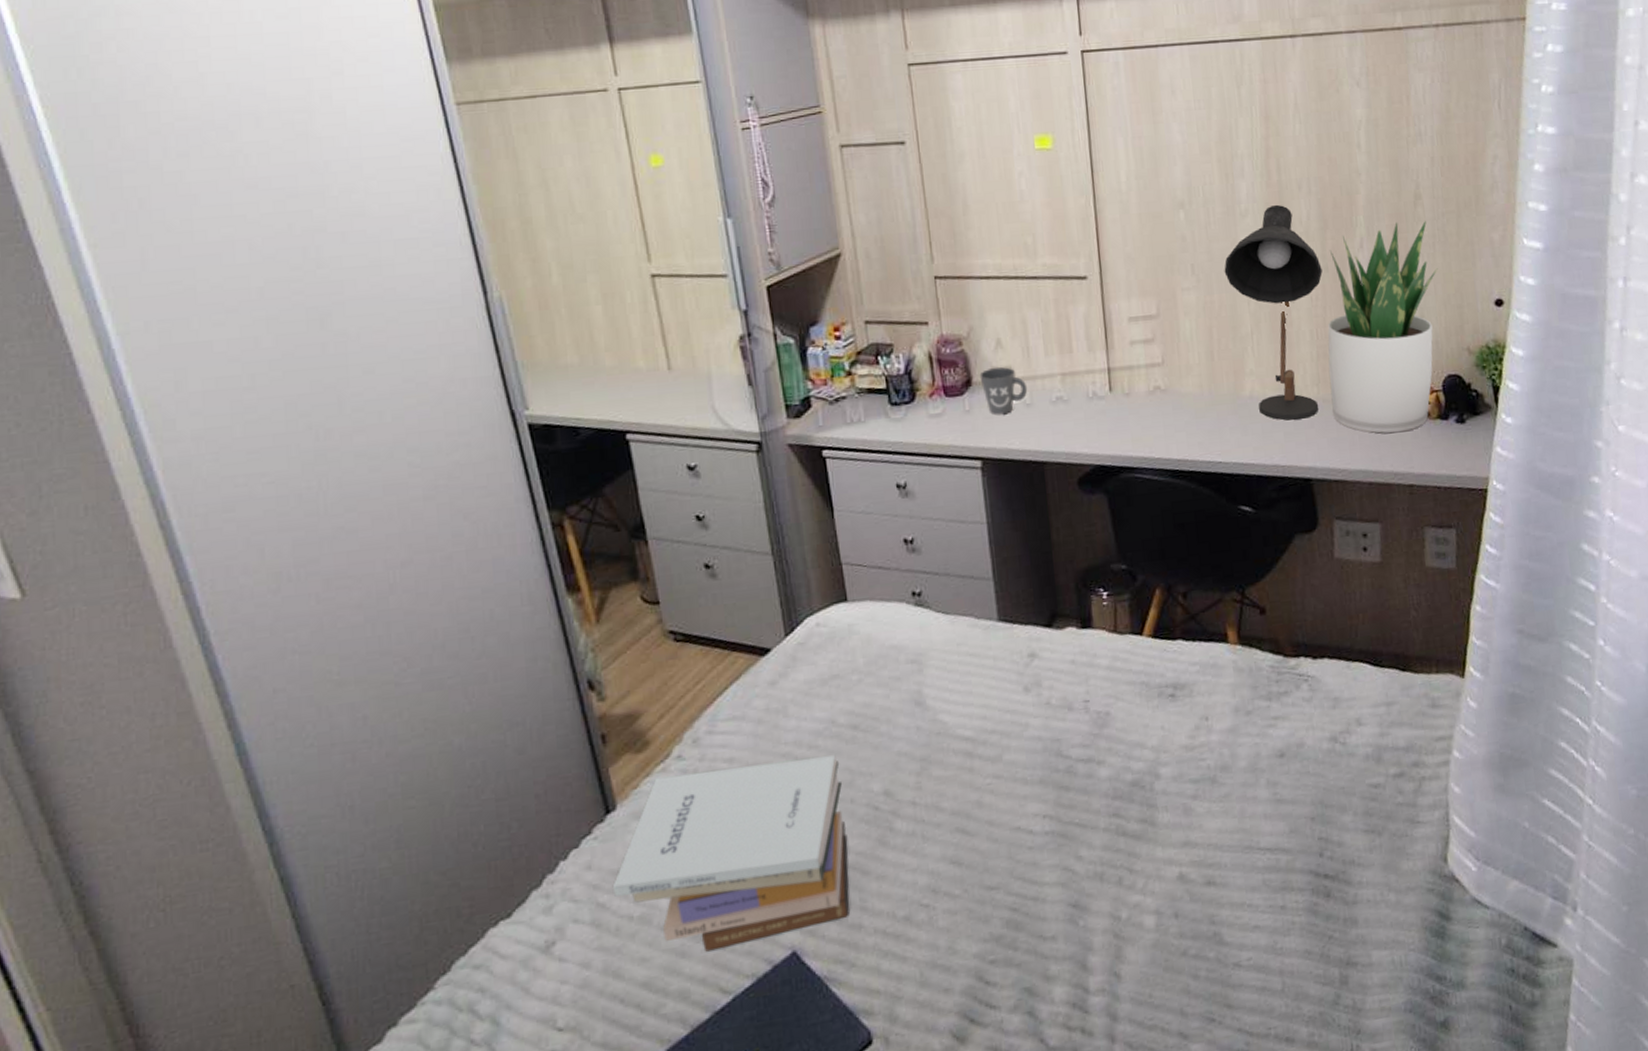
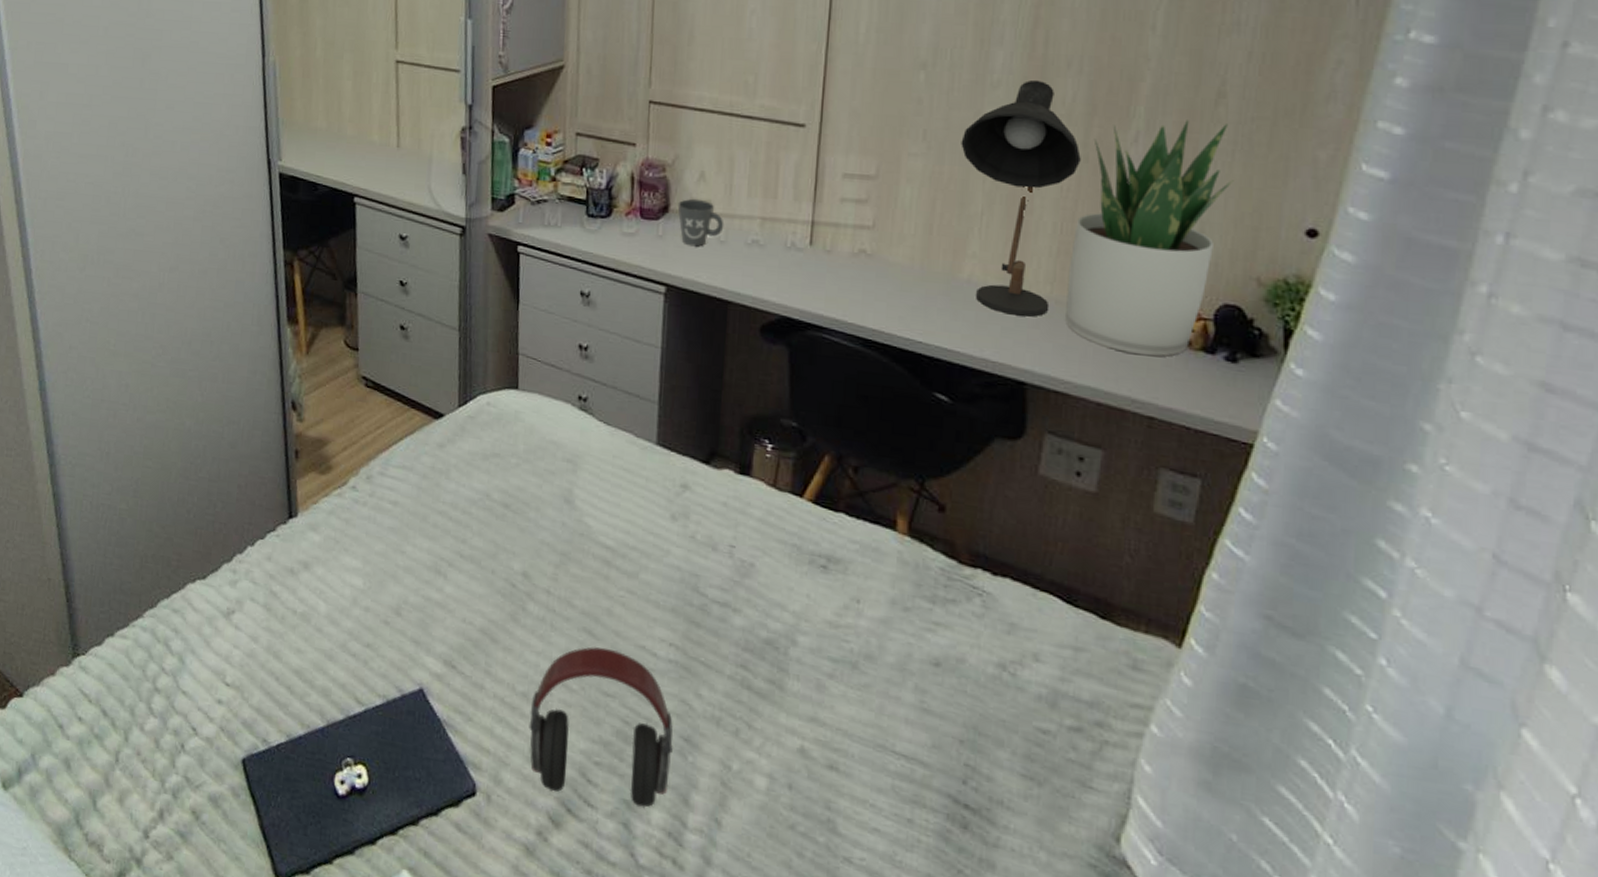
books: present [612,755,850,952] -> none [284,500,488,675]
headphones: none [915,840,1065,1009] -> present [529,647,674,809]

